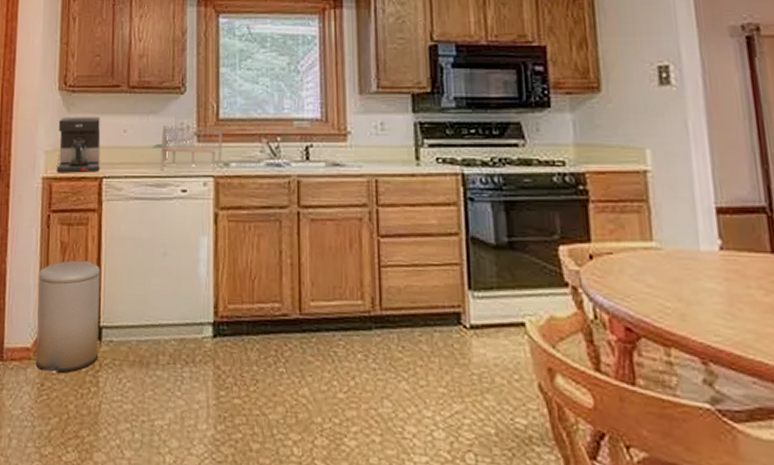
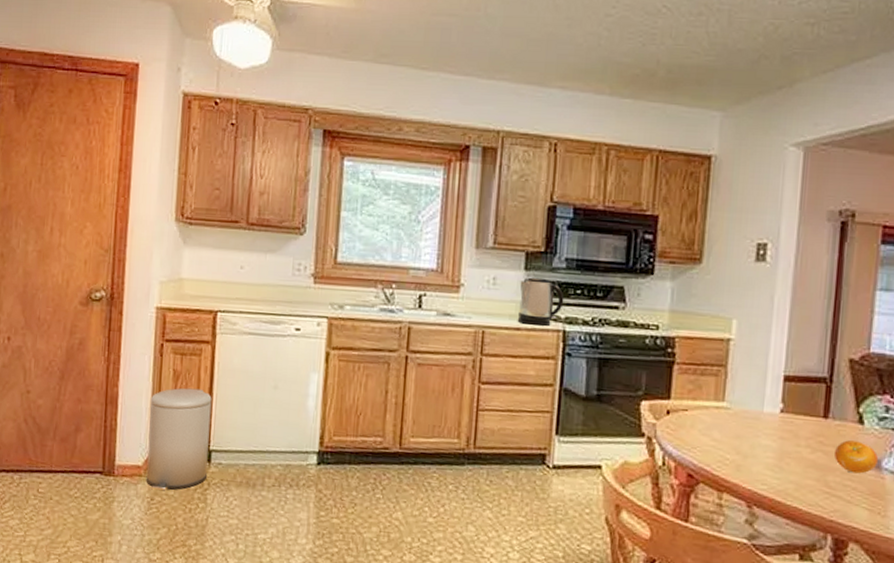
coffee maker: present [56,116,101,174] -> none [171,248,218,306]
architectural model: present [152,125,222,171] -> none [269,265,339,313]
kettle: none [409,119,459,171] -> present [517,277,564,327]

